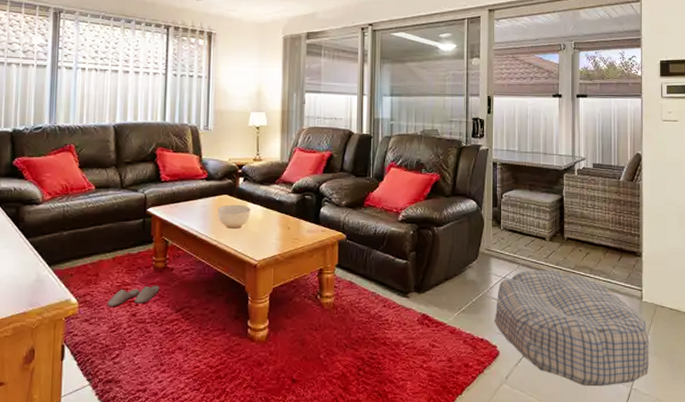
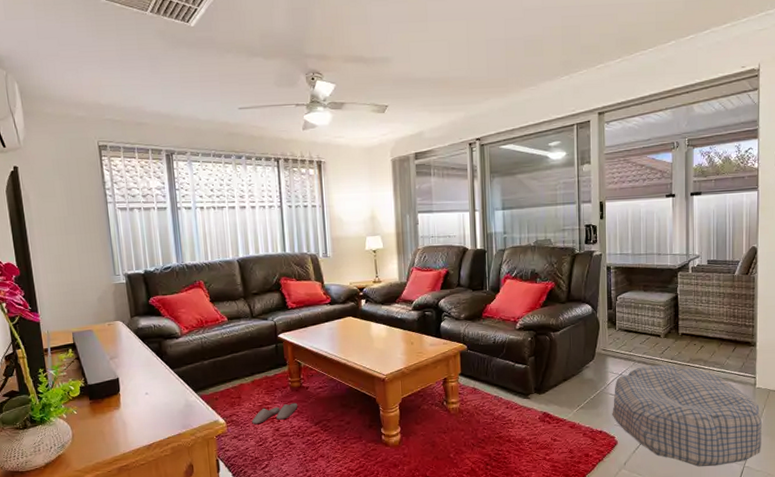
bowl: present [217,204,251,229] -> none [343,325,375,348]

